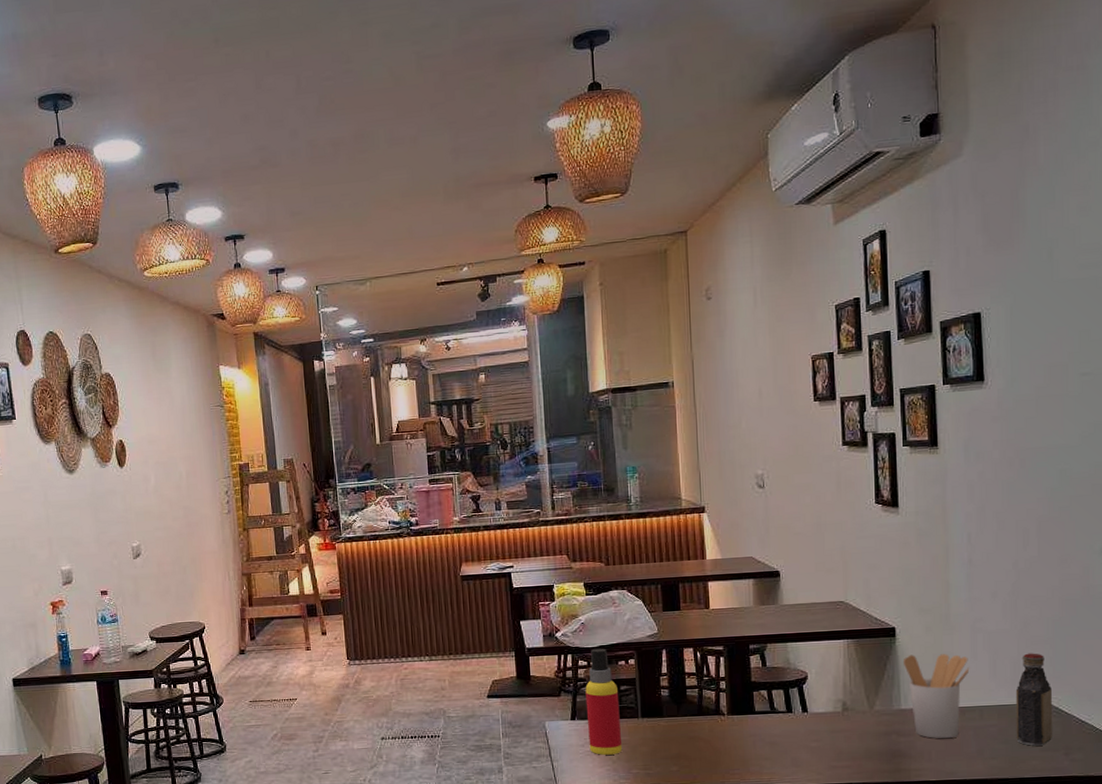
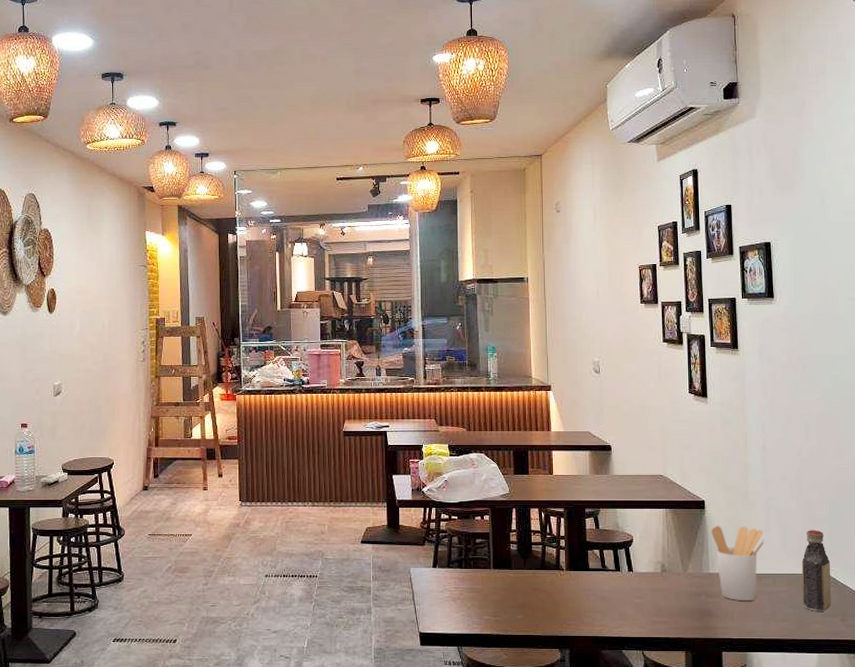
spray bottle: present [585,648,623,755] -> none [446,504,476,601]

